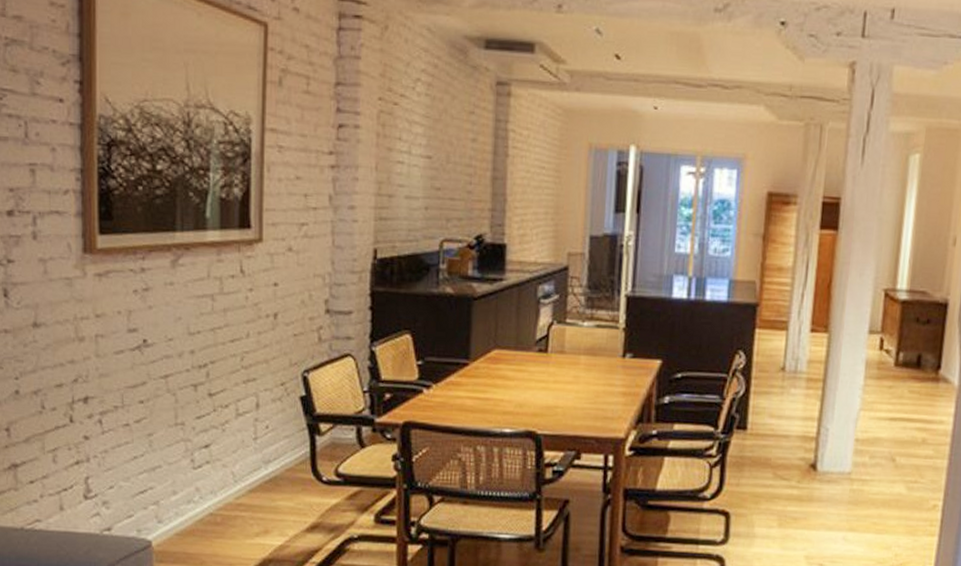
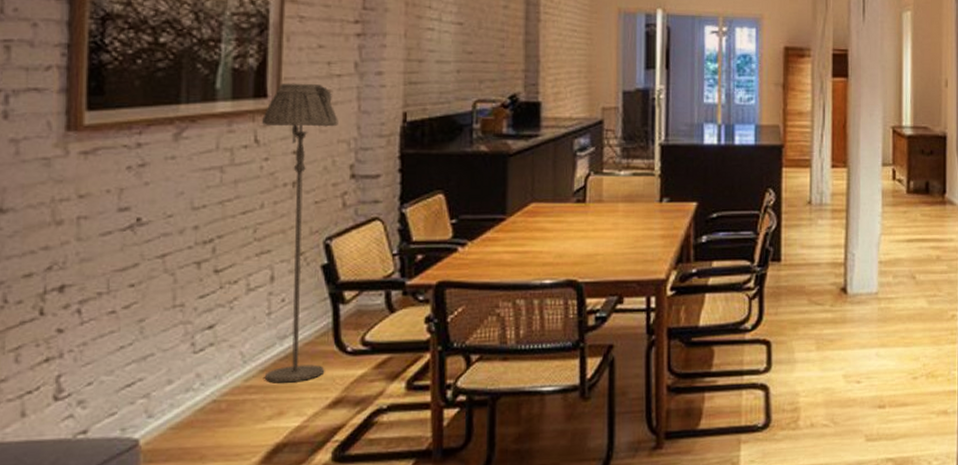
floor lamp: none [246,214,314,505] -> present [261,83,338,383]

